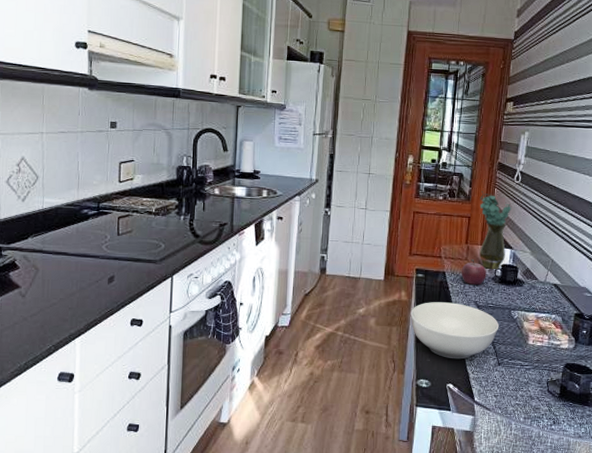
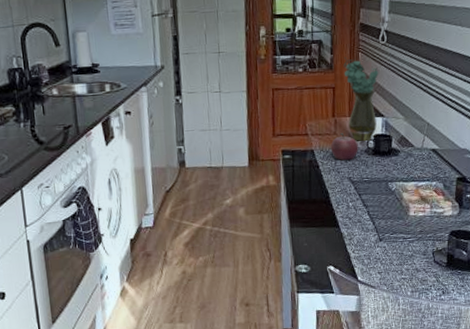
bowl: present [410,302,499,360] -> none [281,181,377,240]

